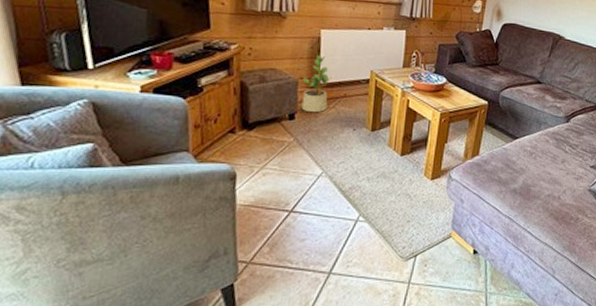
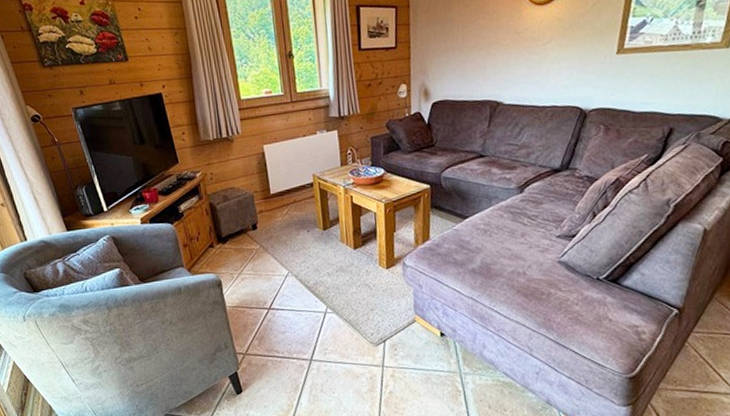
potted plant: present [301,55,332,113] -> none [256,168,282,221]

